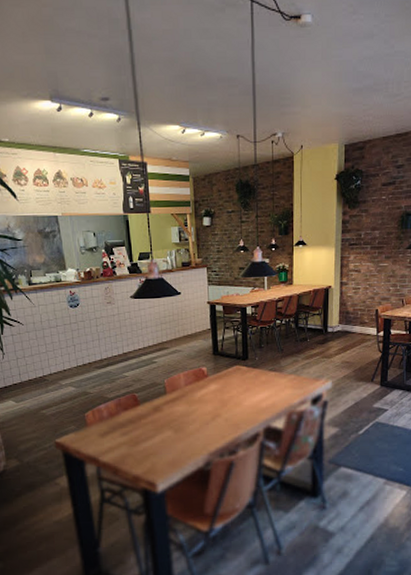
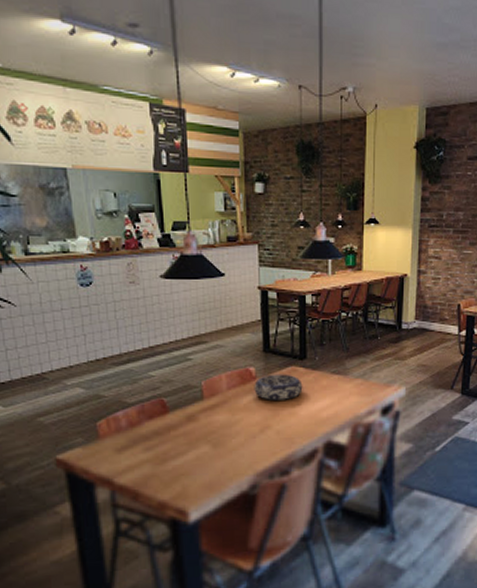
decorative bowl: none [206,372,246,394] -> present [254,374,303,400]

